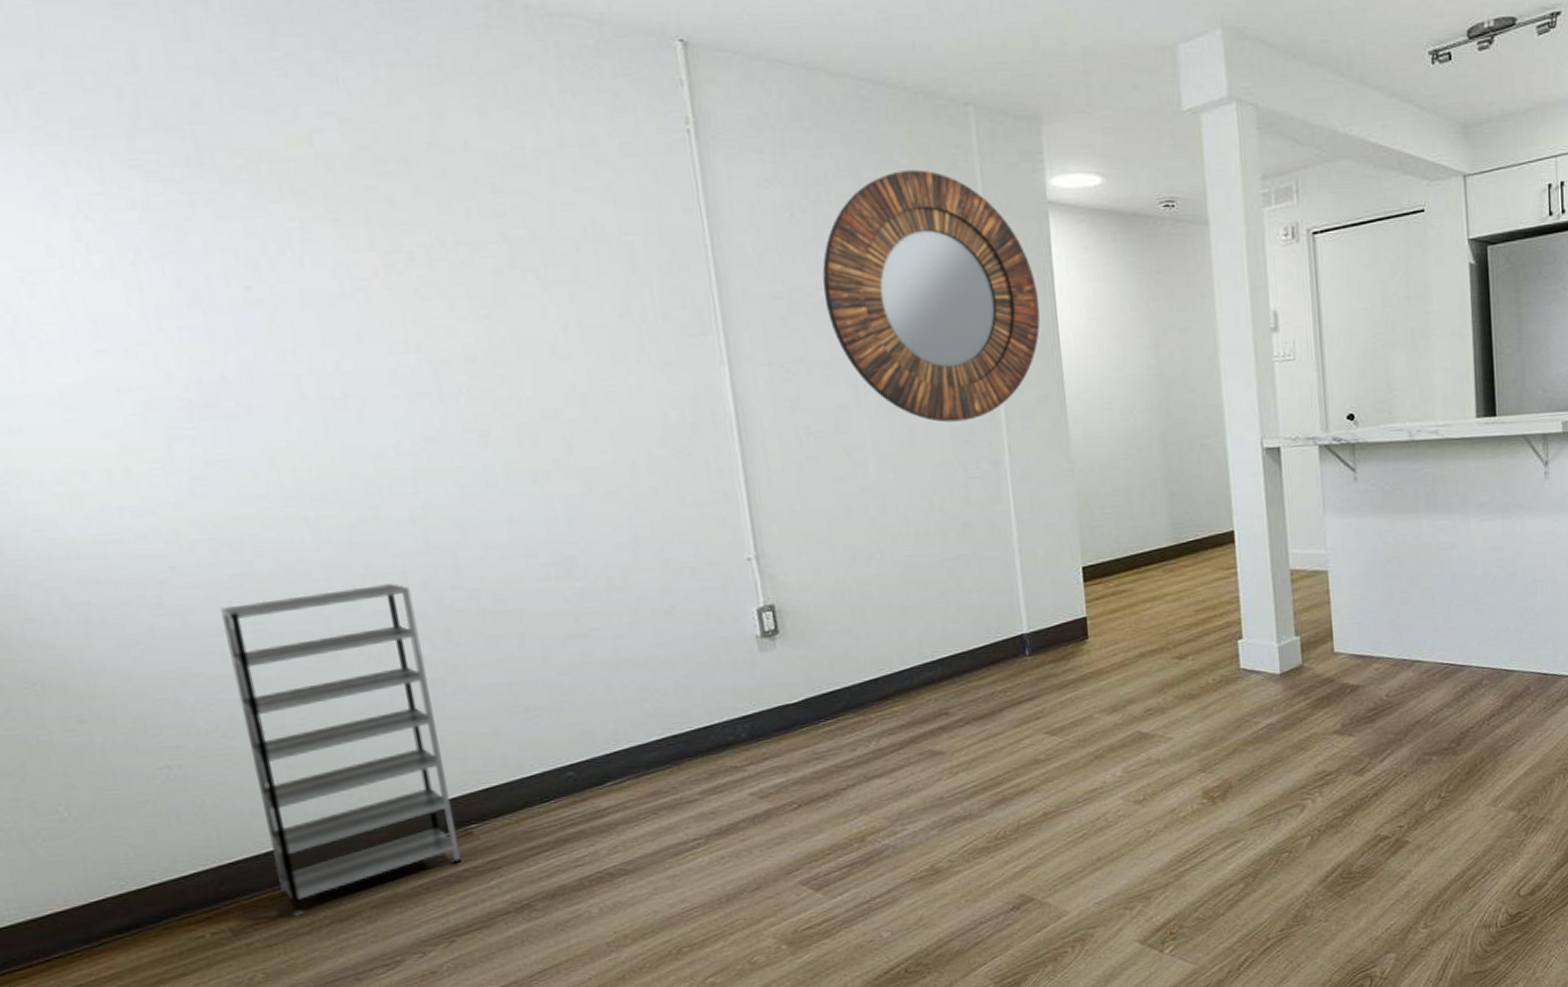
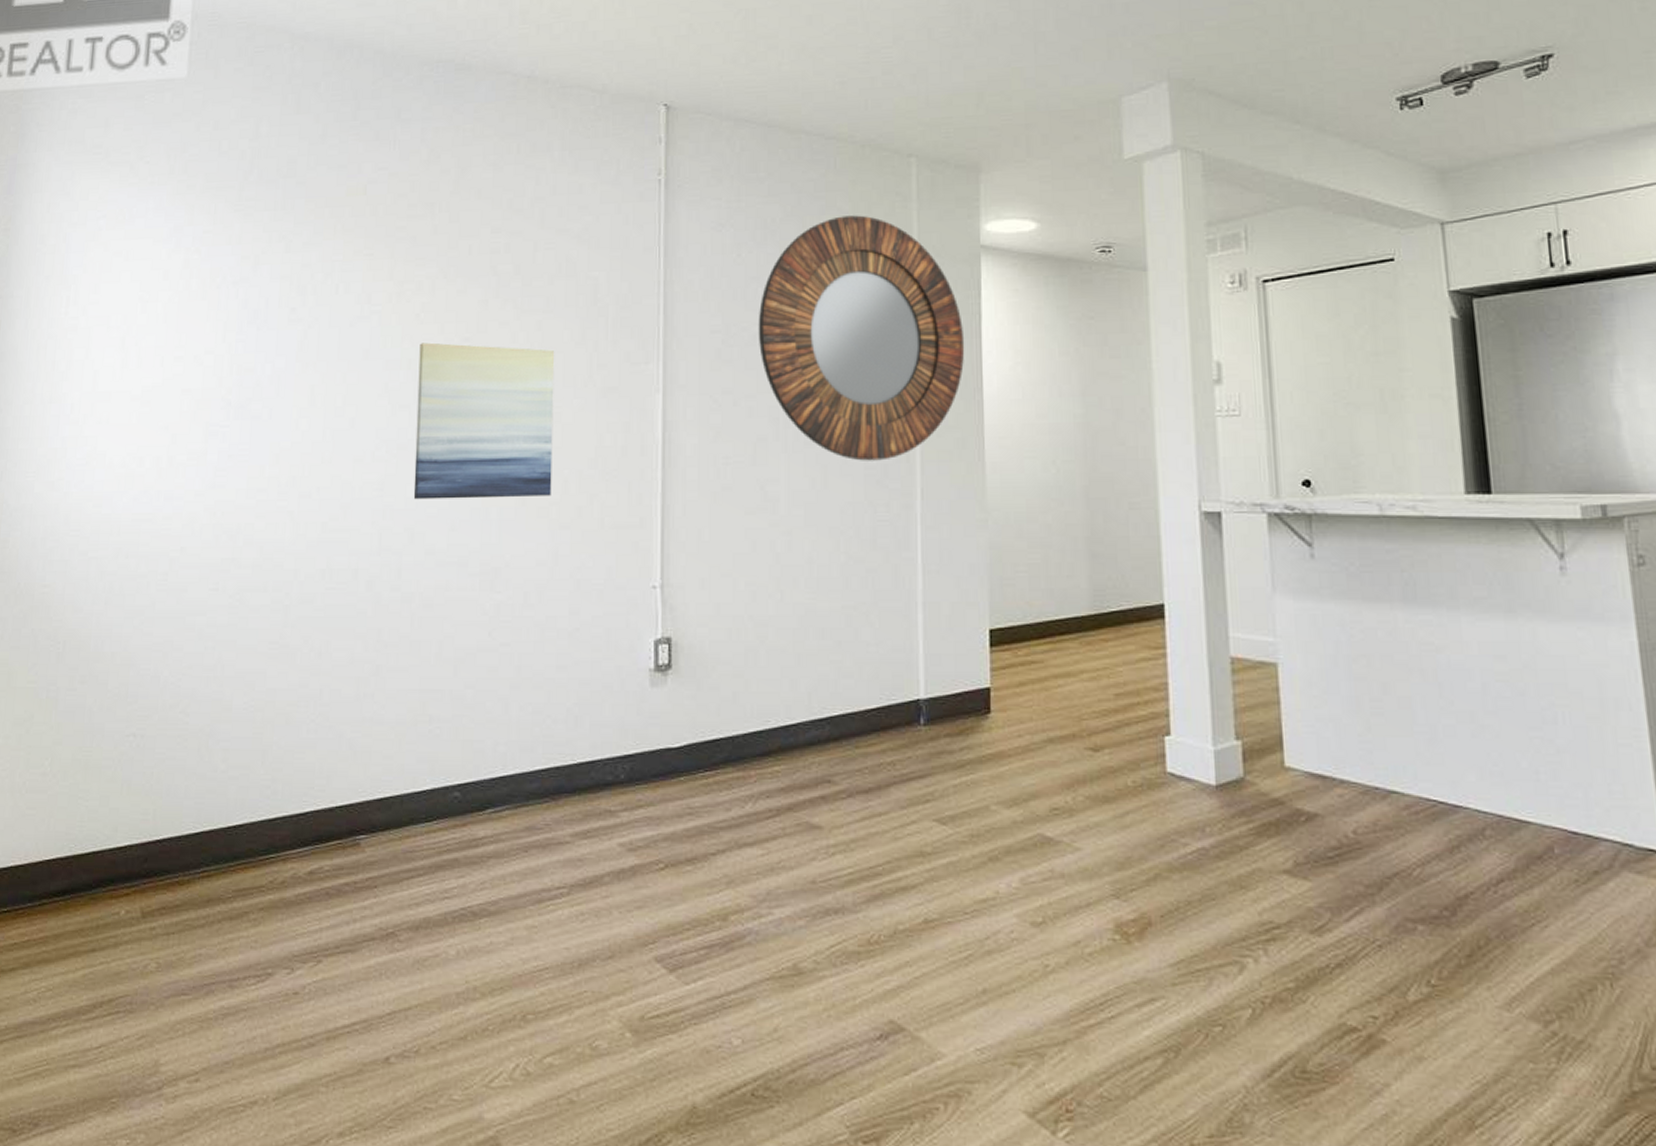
shelving unit: present [220,583,462,917] -> none [189,580,358,907]
wall art: none [427,321,620,494] -> present [413,342,555,500]

